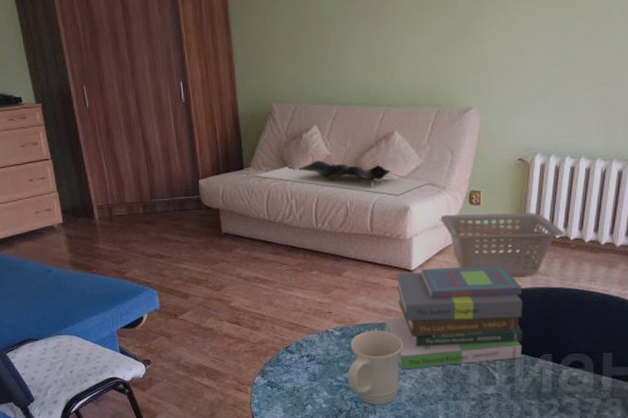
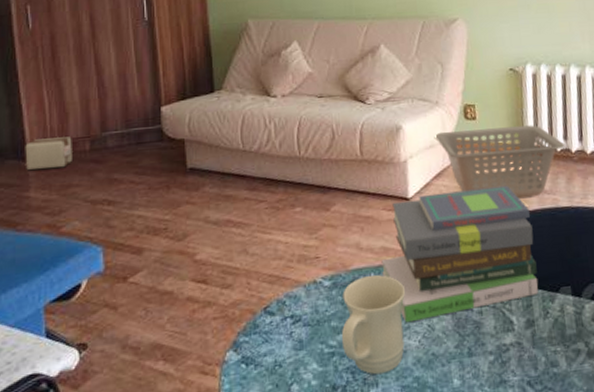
box: none [92,201,130,227] -> present [25,137,72,171]
throw blanket: present [253,160,432,196] -> none [225,79,424,114]

